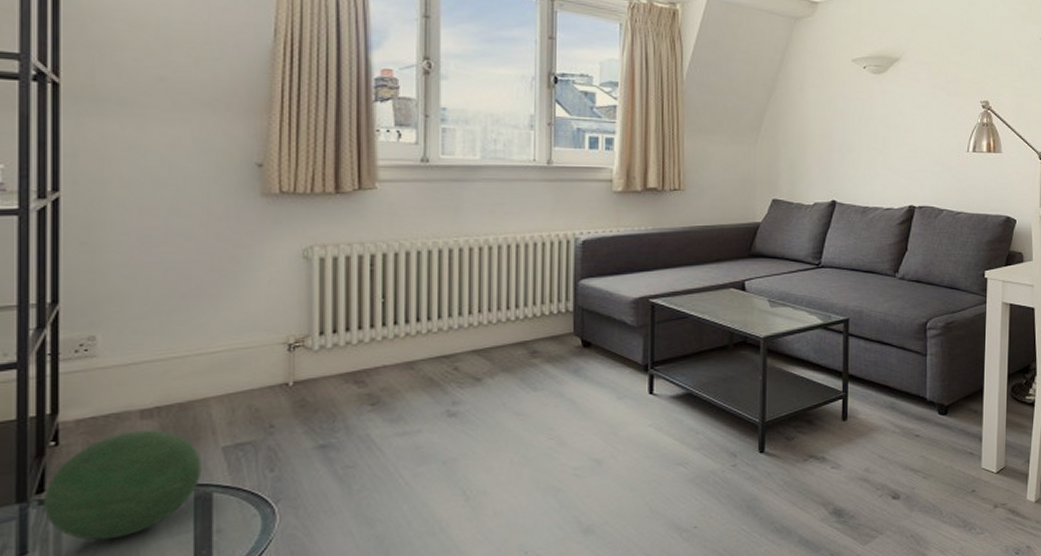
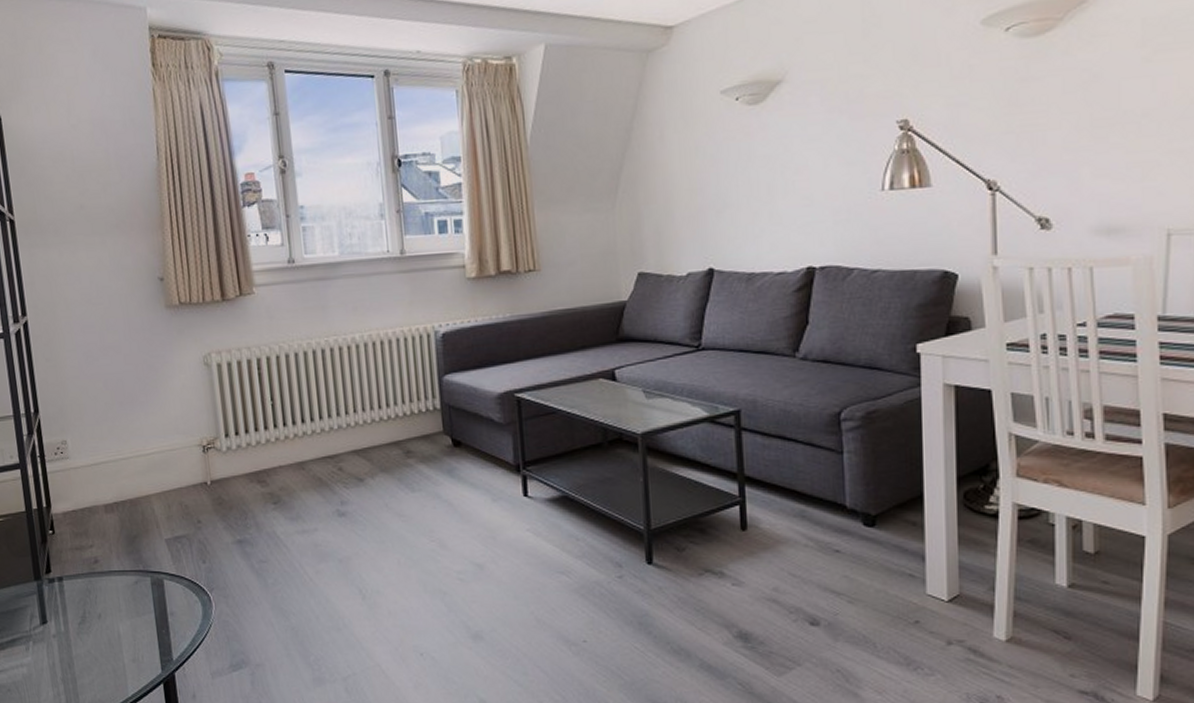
decorative orb: present [42,430,202,541] -> none [50,522,154,615]

